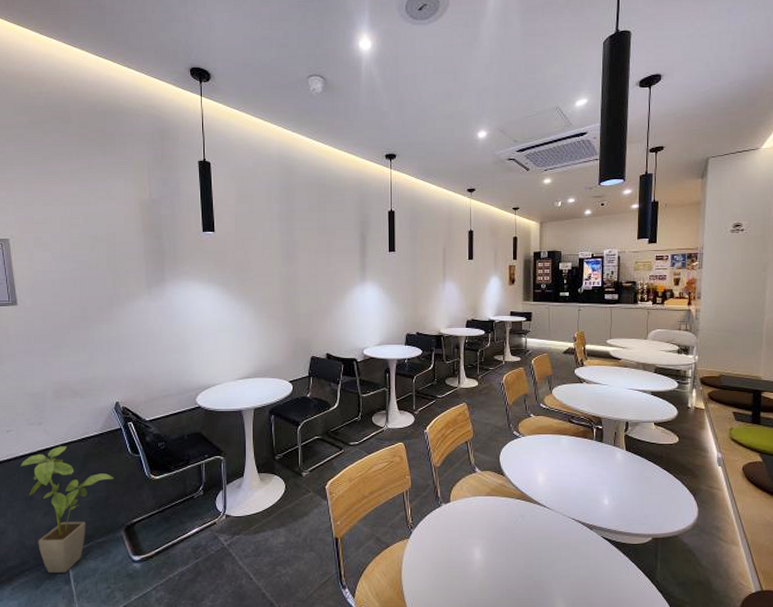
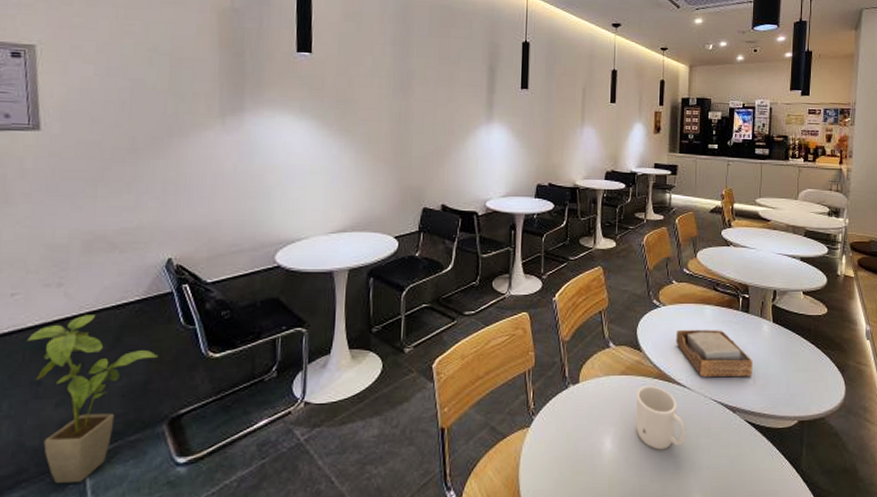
mug: none [500,504,547,560] -> present [635,385,686,450]
napkin holder: none [534,456,608,499] -> present [675,329,753,378]

